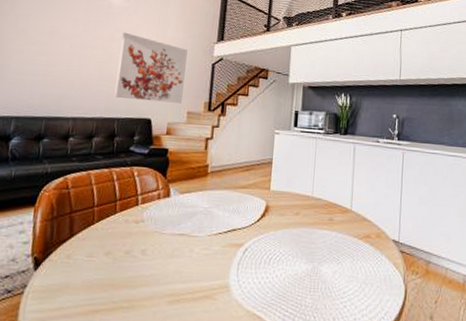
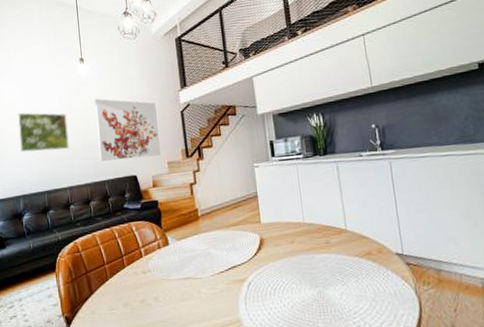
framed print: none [26,29,88,78] -> present [18,112,69,153]

